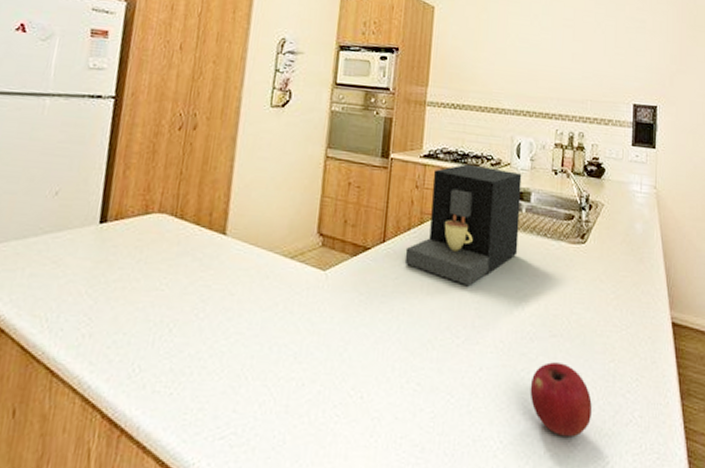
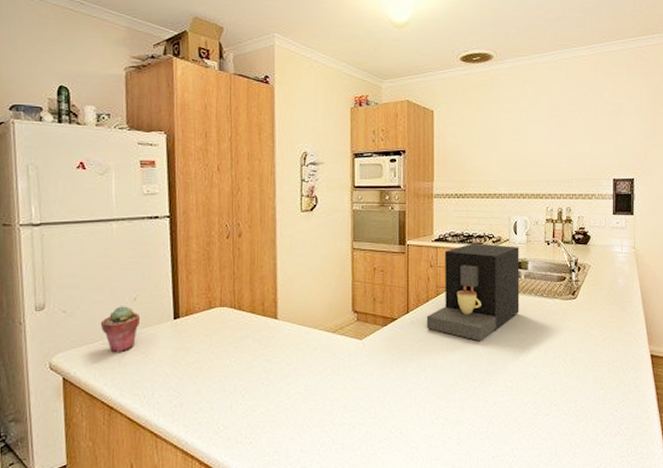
potted succulent: none [8,200,59,259] -> present [100,306,141,352]
apple: present [530,362,592,437] -> none [536,393,586,449]

